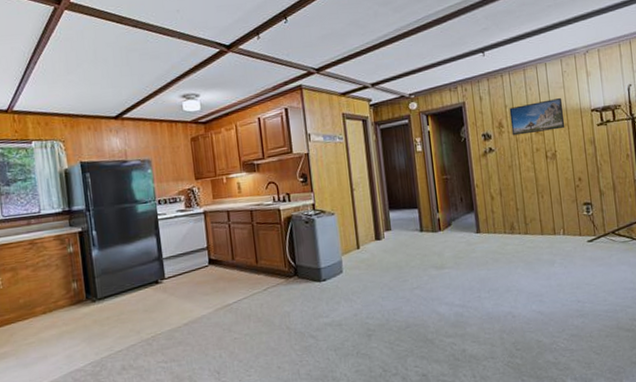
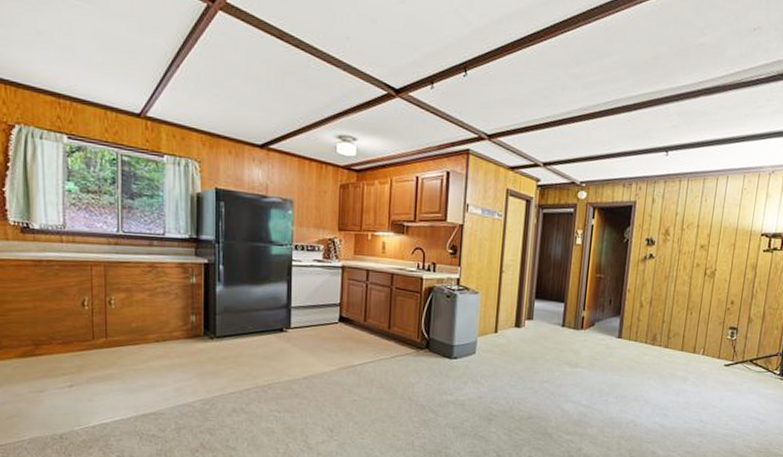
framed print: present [509,97,565,136] -> none [676,215,736,248]

